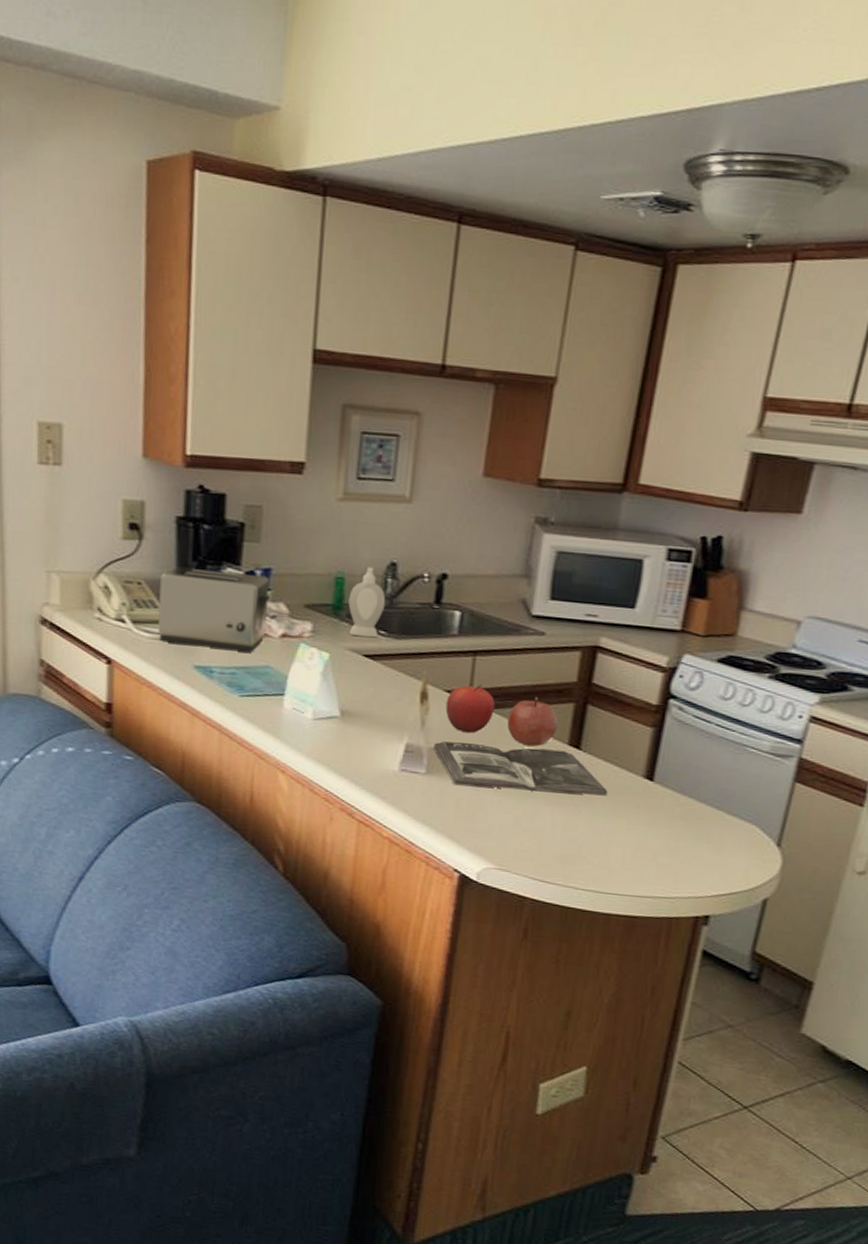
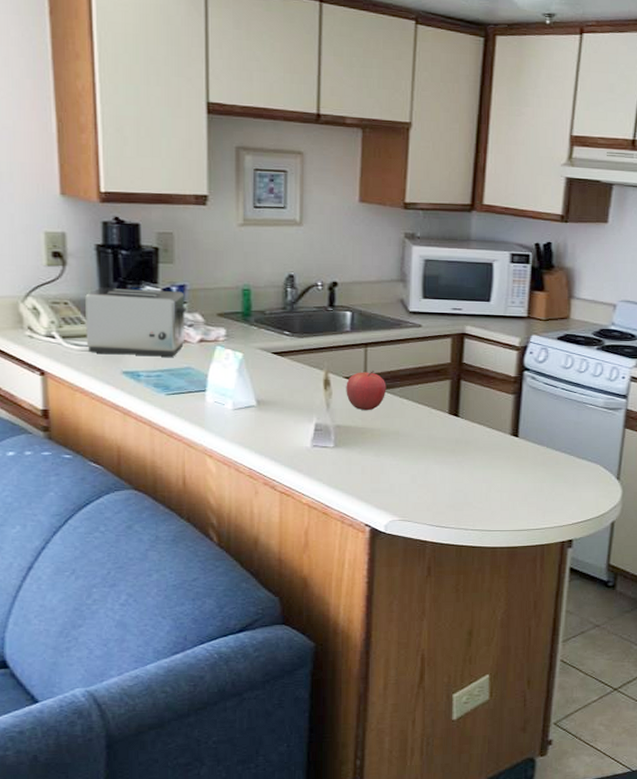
soap bottle: present [348,567,386,638] -> none [255,279,287,338]
magazine: present [433,741,608,796] -> none [339,418,484,455]
fruit: present [506,697,558,747] -> none [397,377,438,417]

